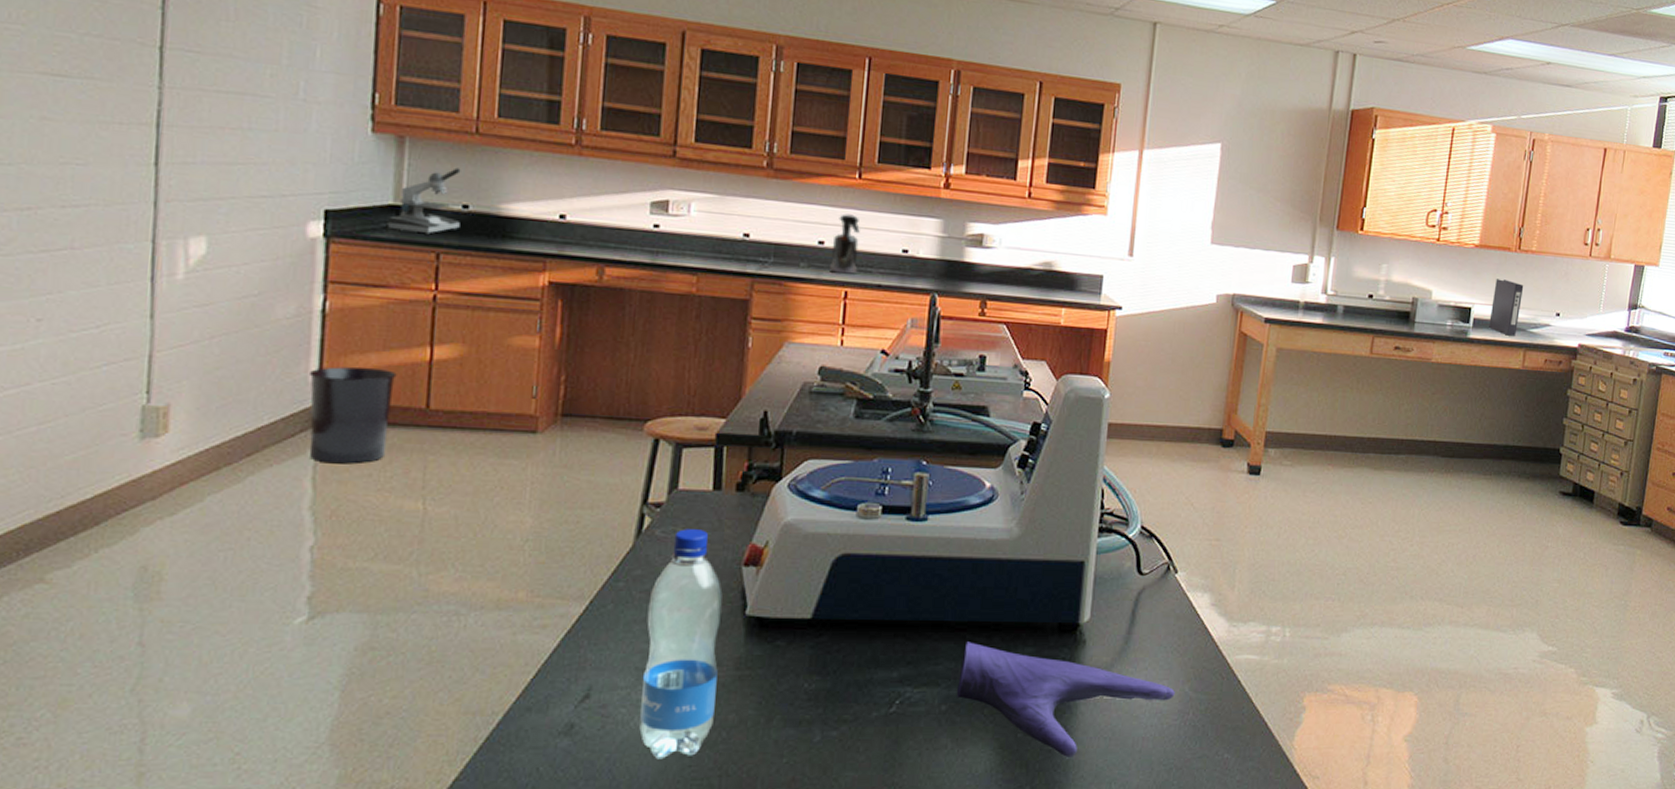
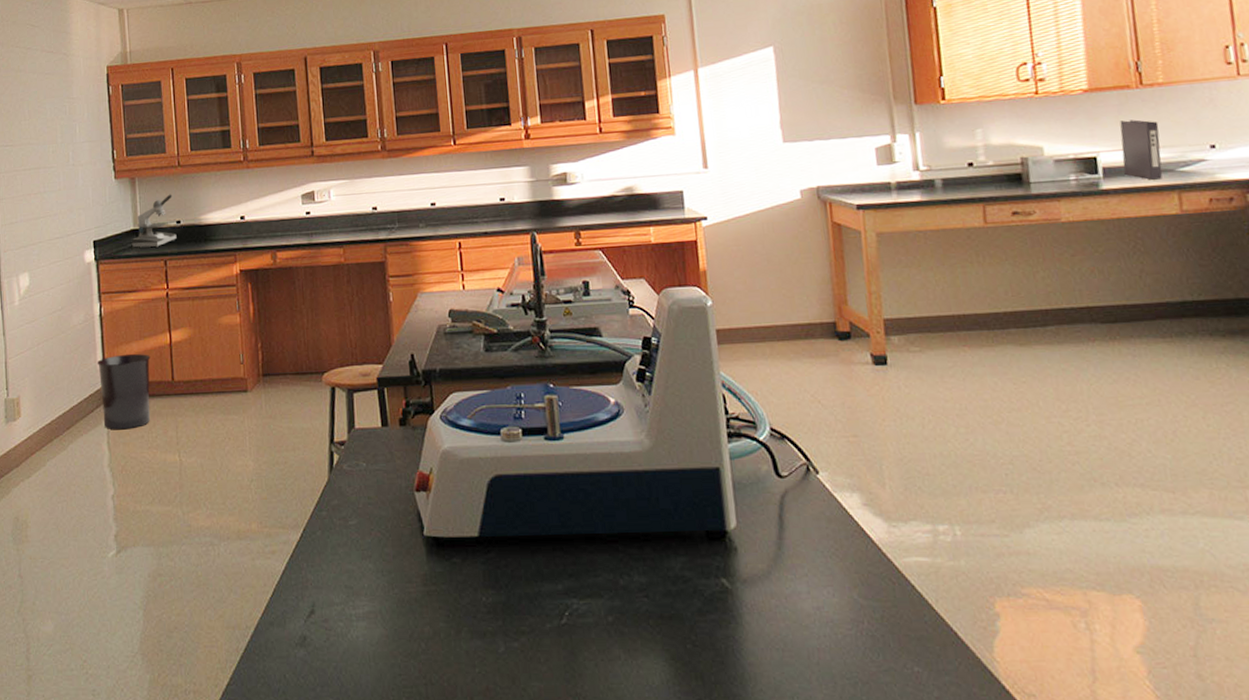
bottle: present [639,529,724,760] -> none [347,462,413,668]
spray bottle: present [830,214,860,274] -> none [441,176,466,228]
glove: present [957,640,1175,757] -> none [618,551,843,669]

